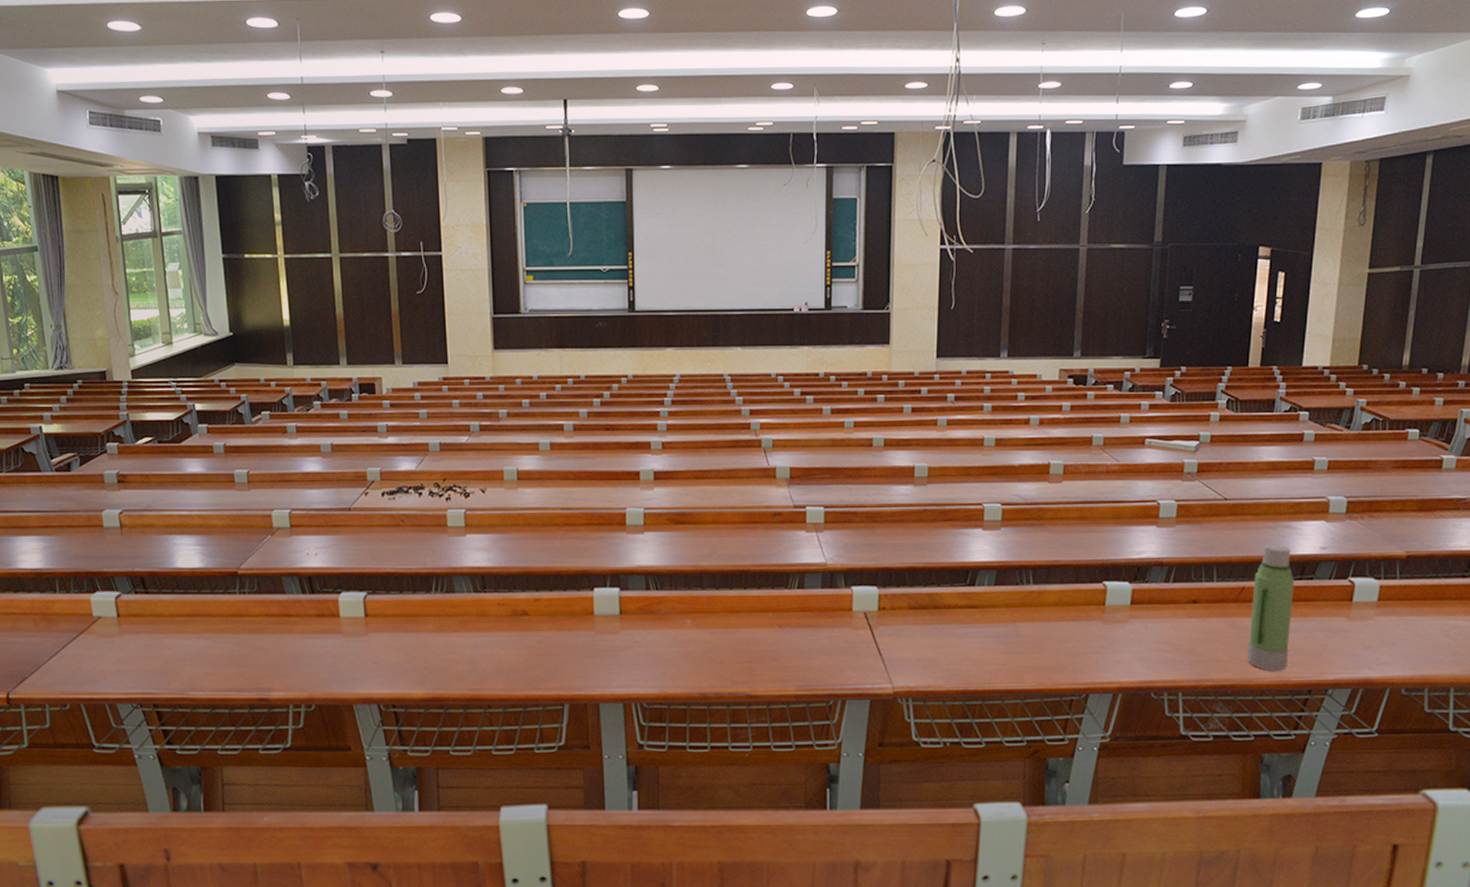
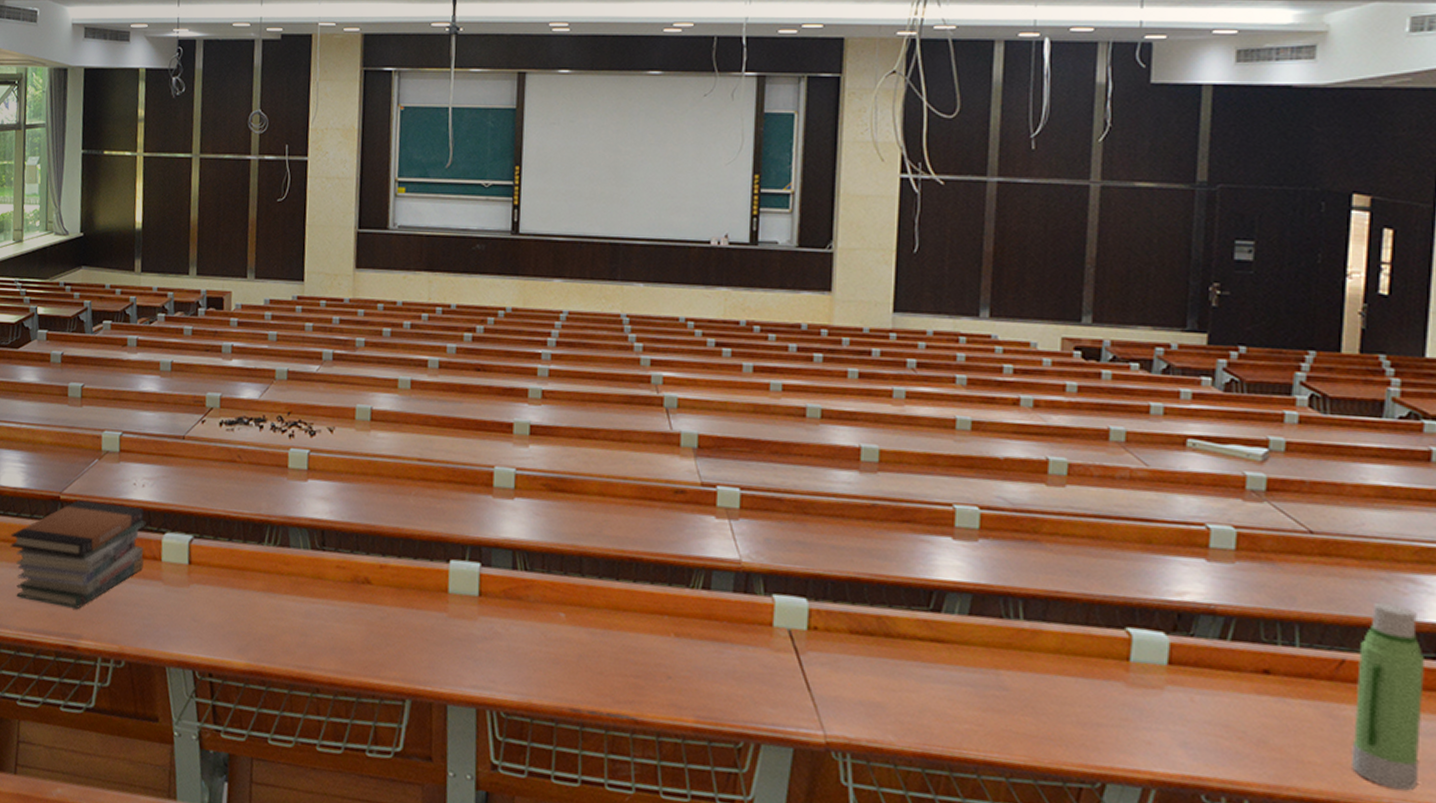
book stack: none [194,573,323,666] -> present [10,500,146,609]

